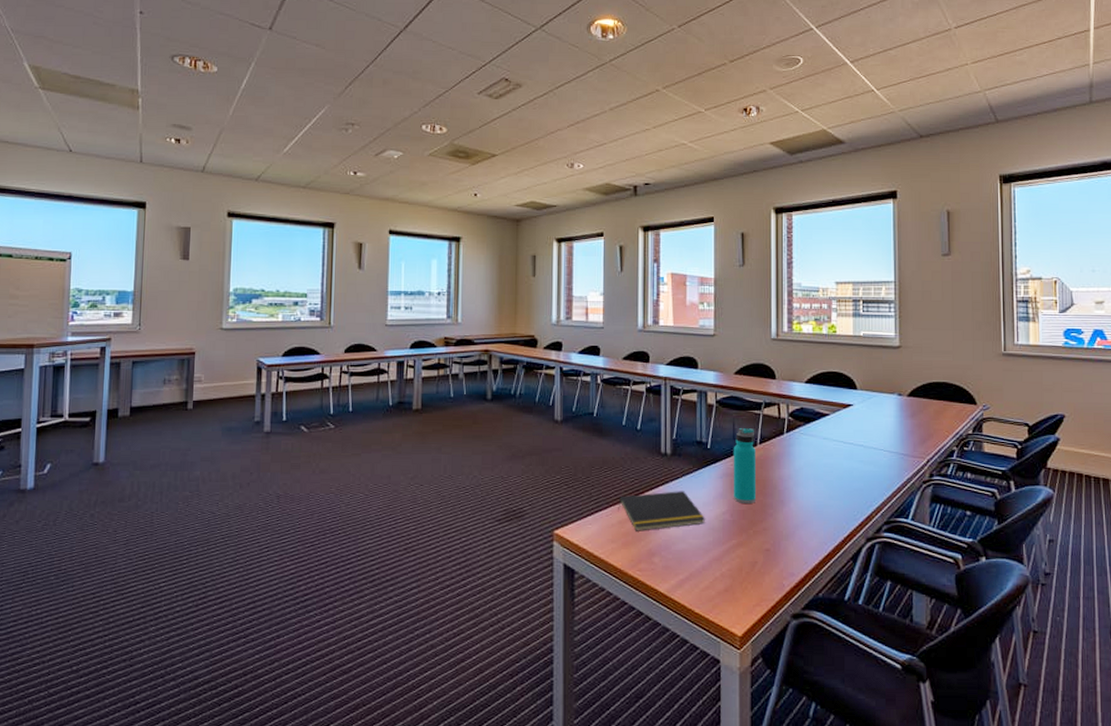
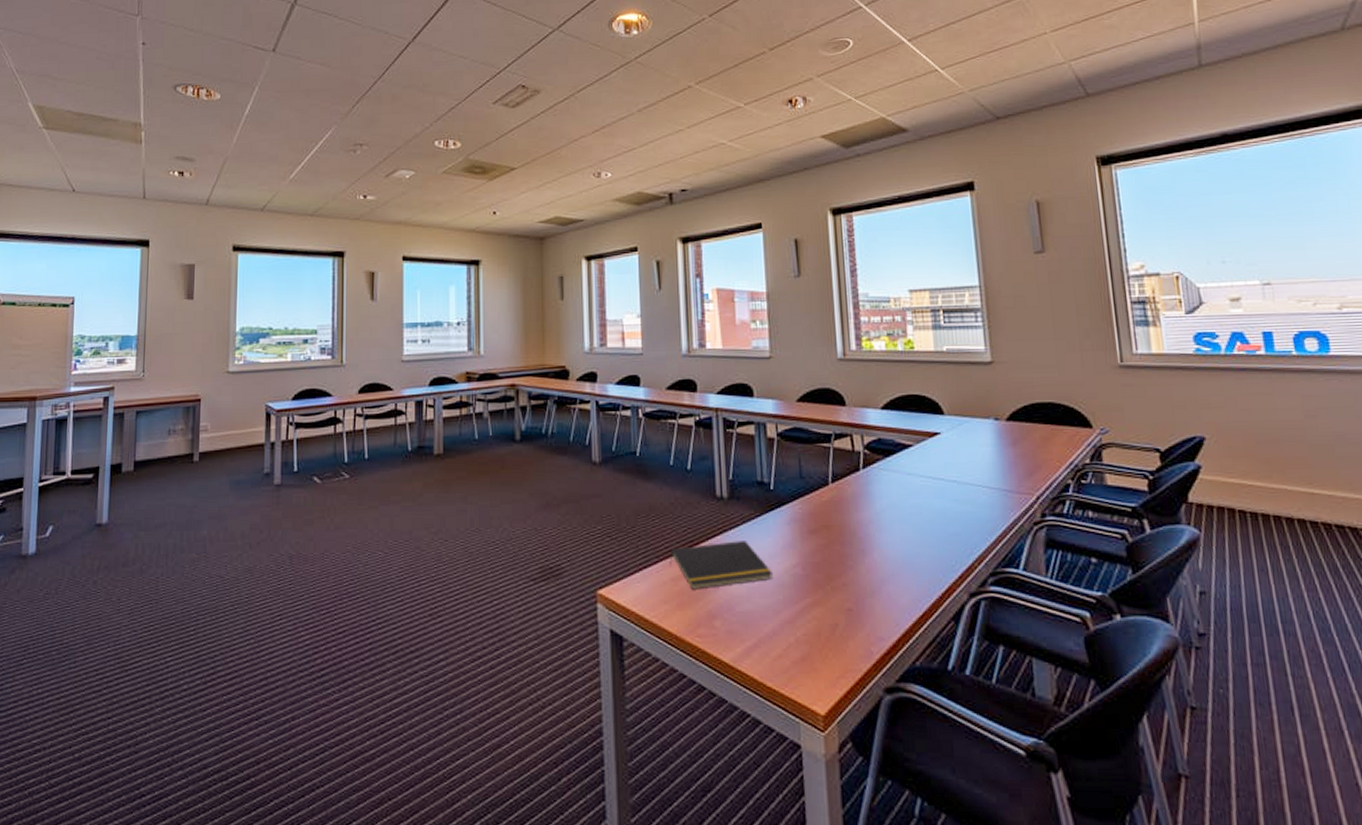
water bottle: present [733,428,757,503] -> none [800,465,833,554]

